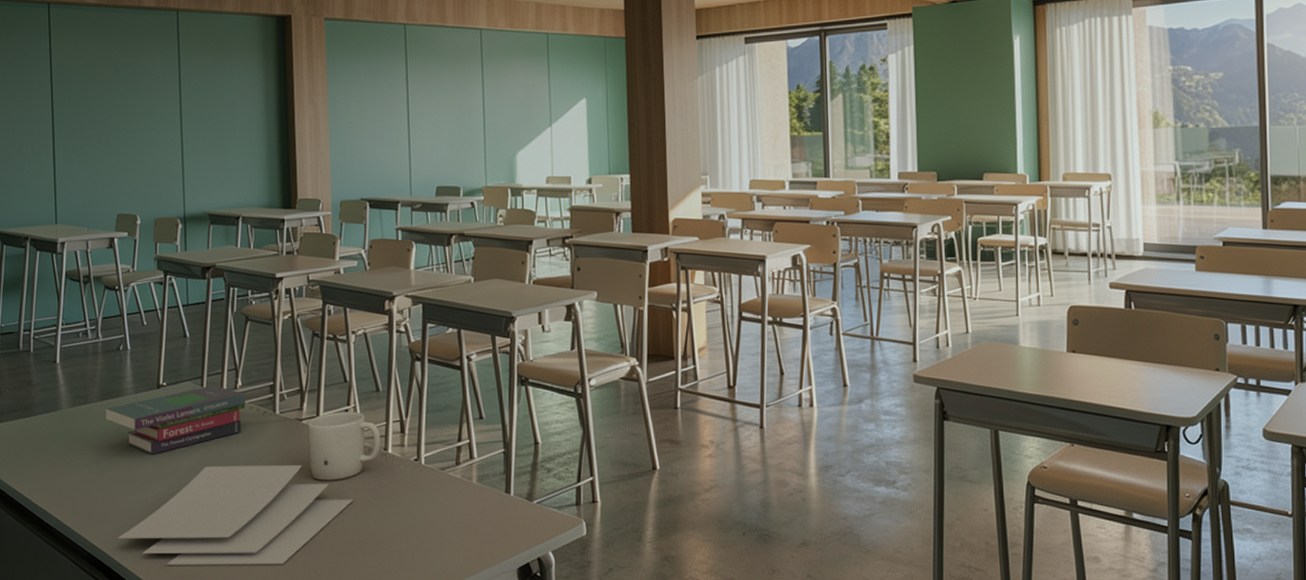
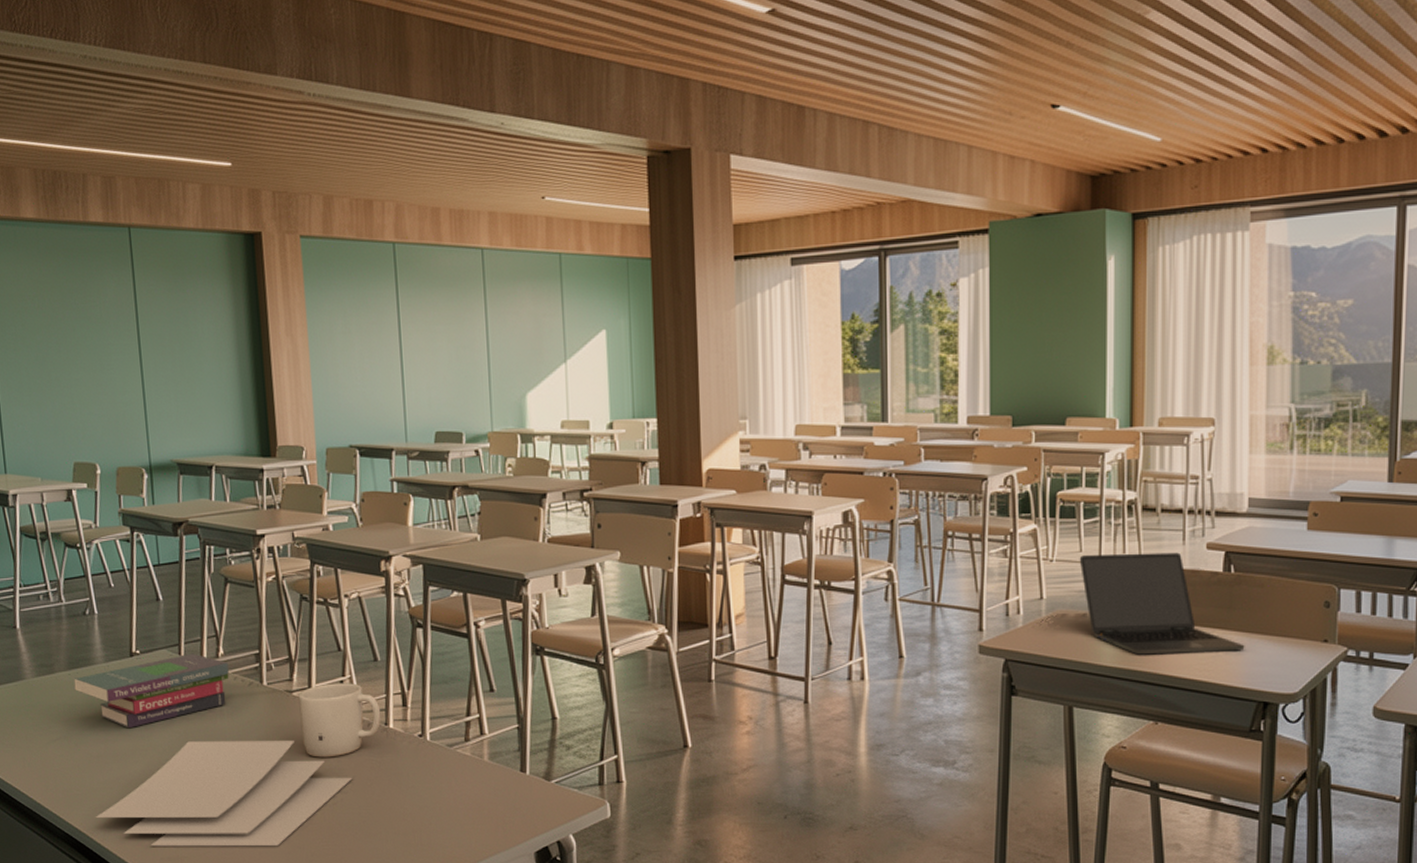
laptop: none [999,291,1147,383] -> present [1079,552,1245,655]

